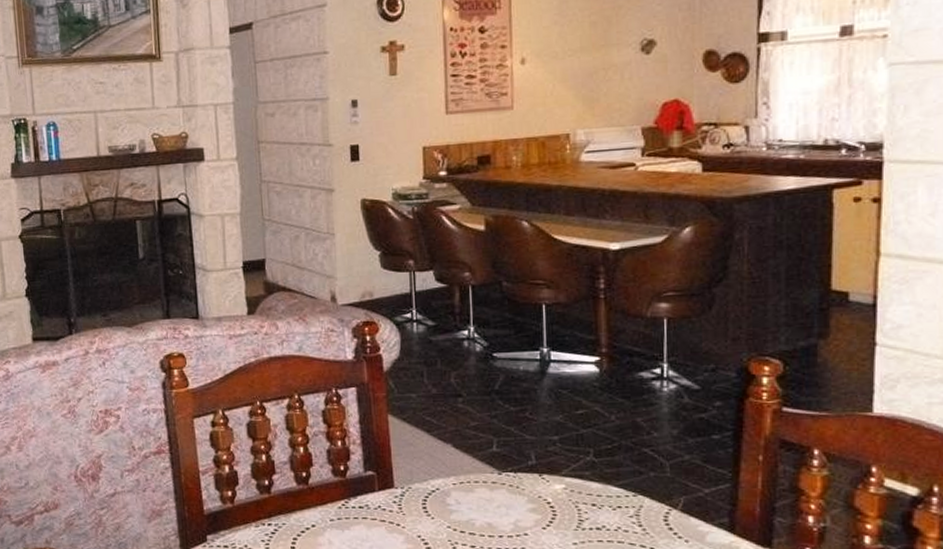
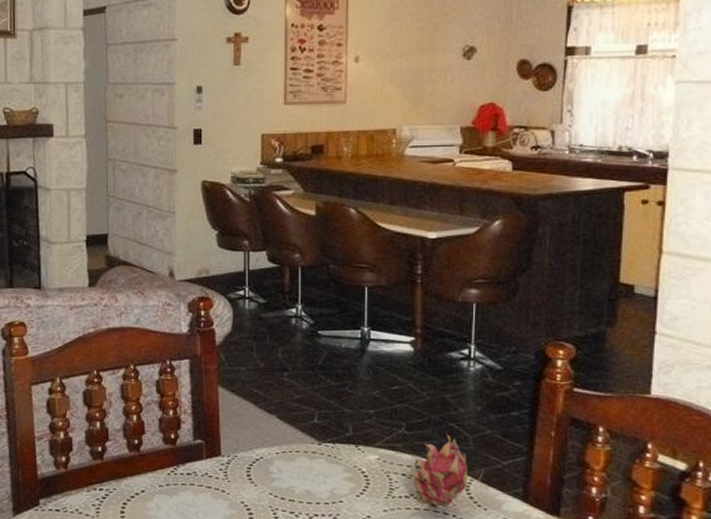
fruit: none [602,458,665,538] -> present [411,432,467,506]

